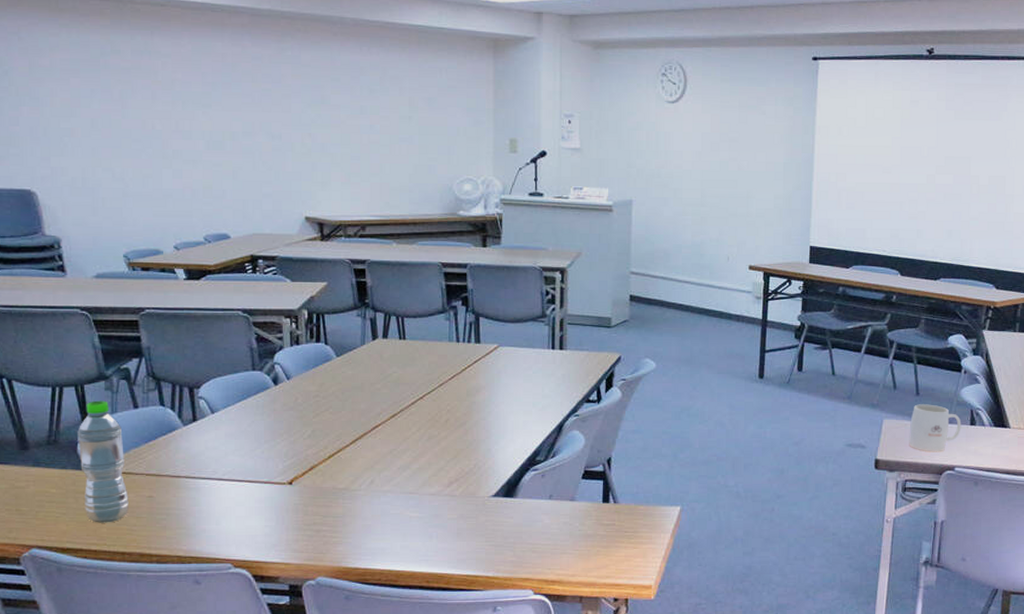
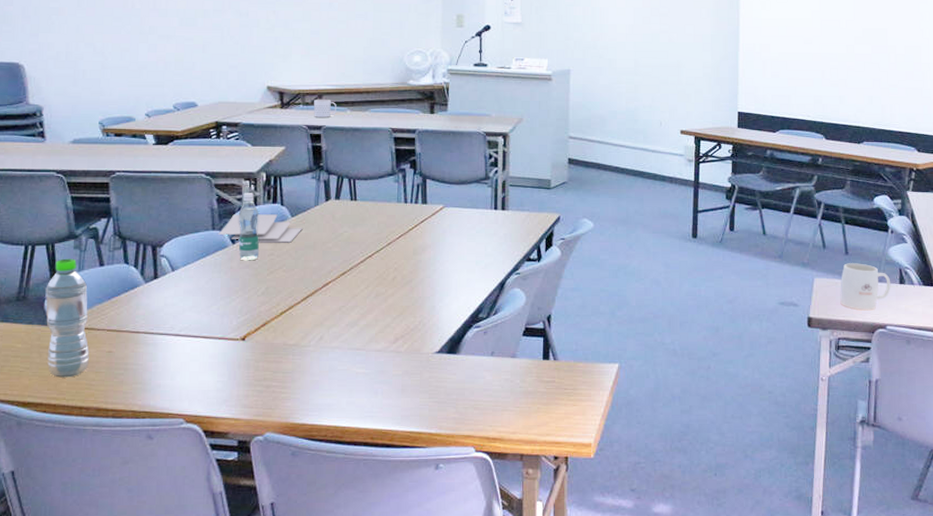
papers: none [259,354,349,384] -> present [218,214,303,243]
bottle: none [279,331,304,403] -> present [238,193,260,261]
mug: none [357,230,381,251] -> present [314,99,336,117]

